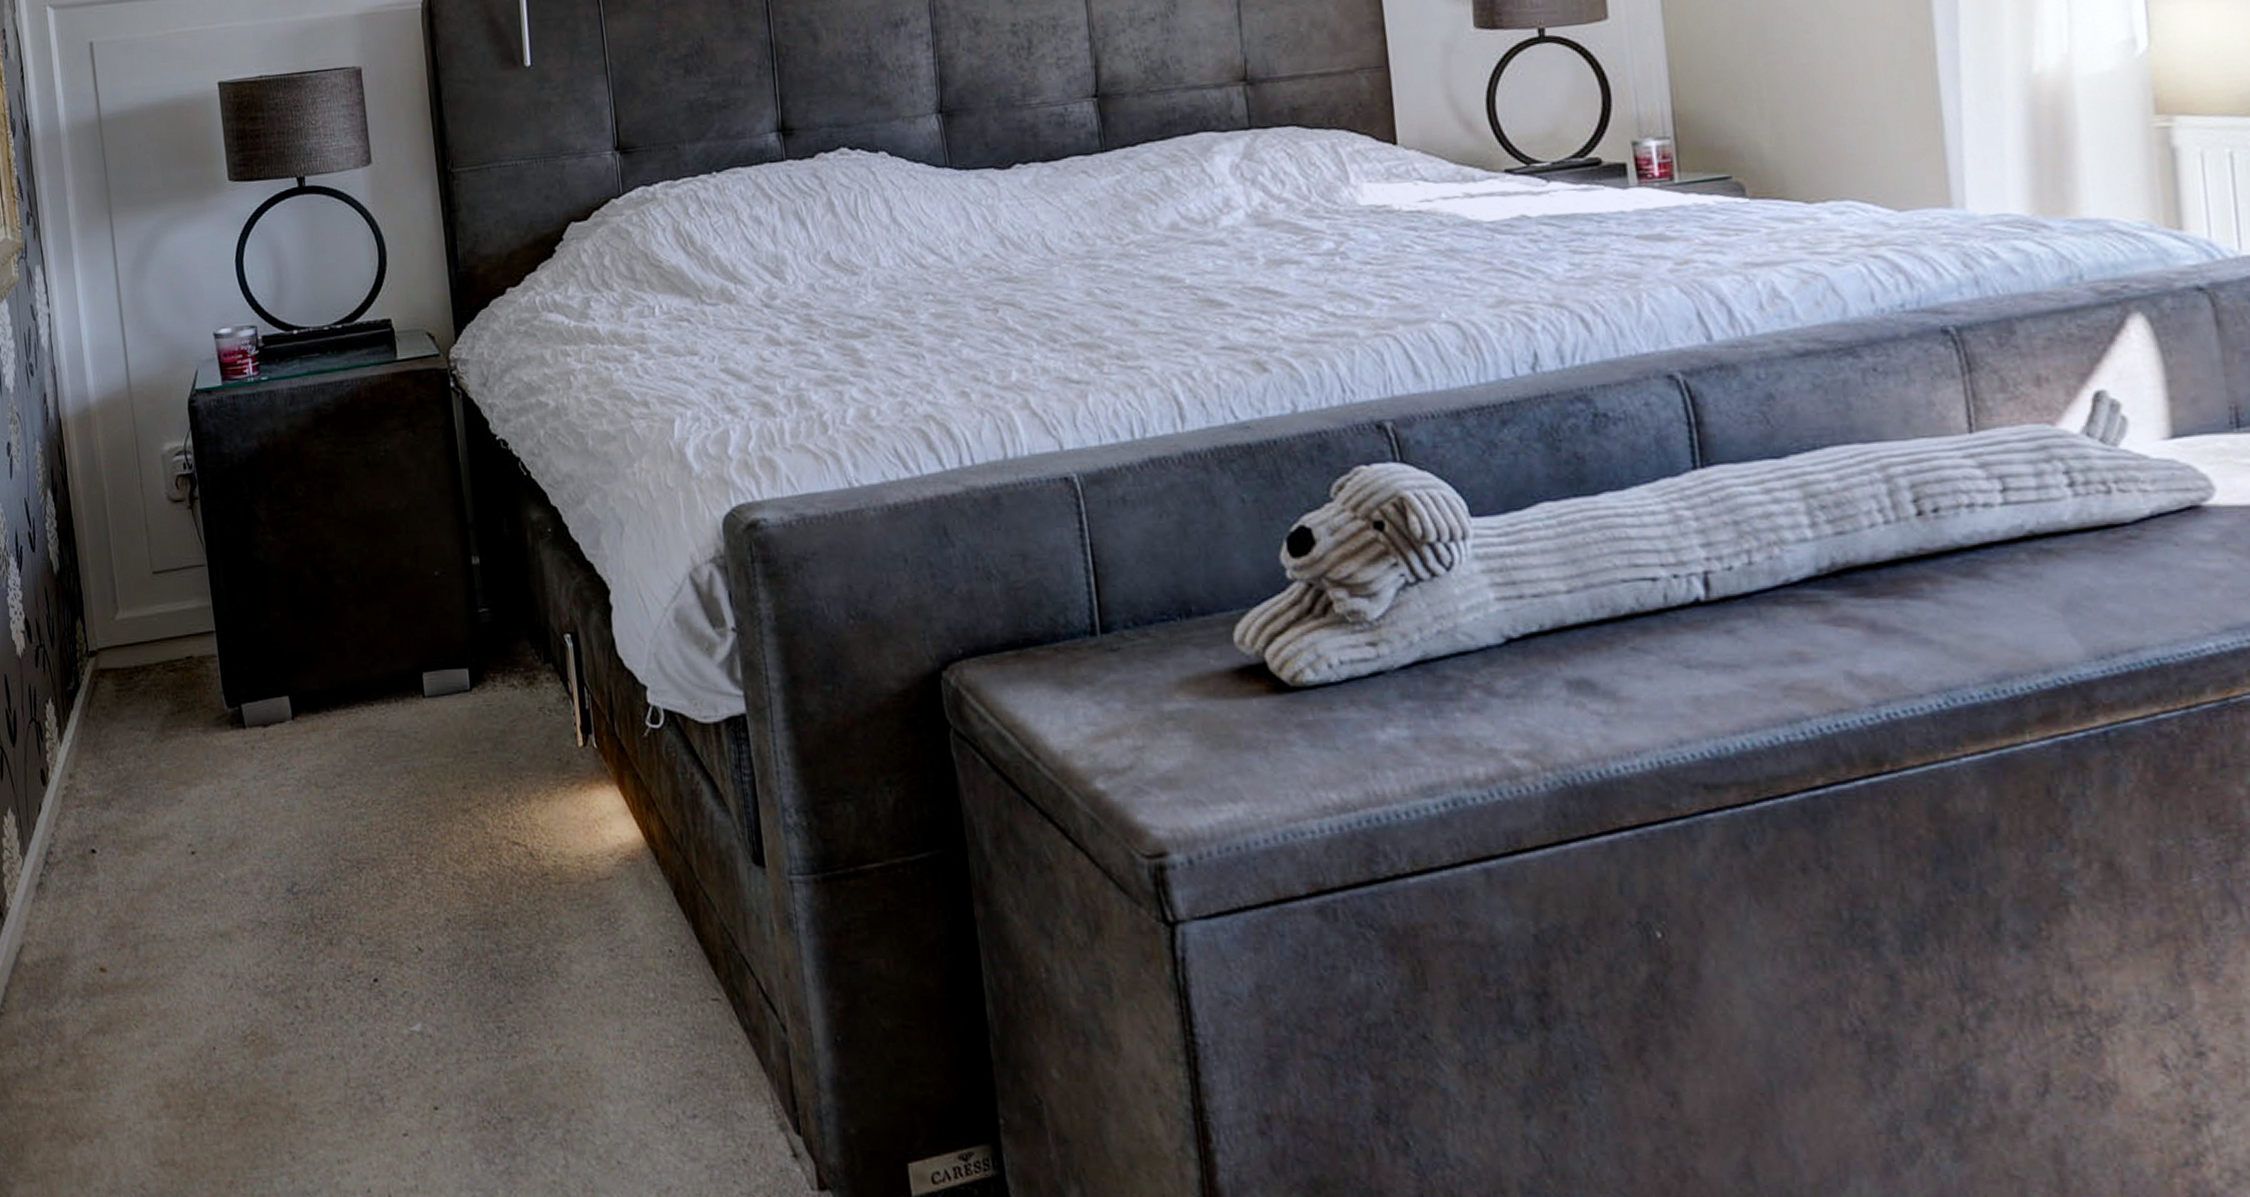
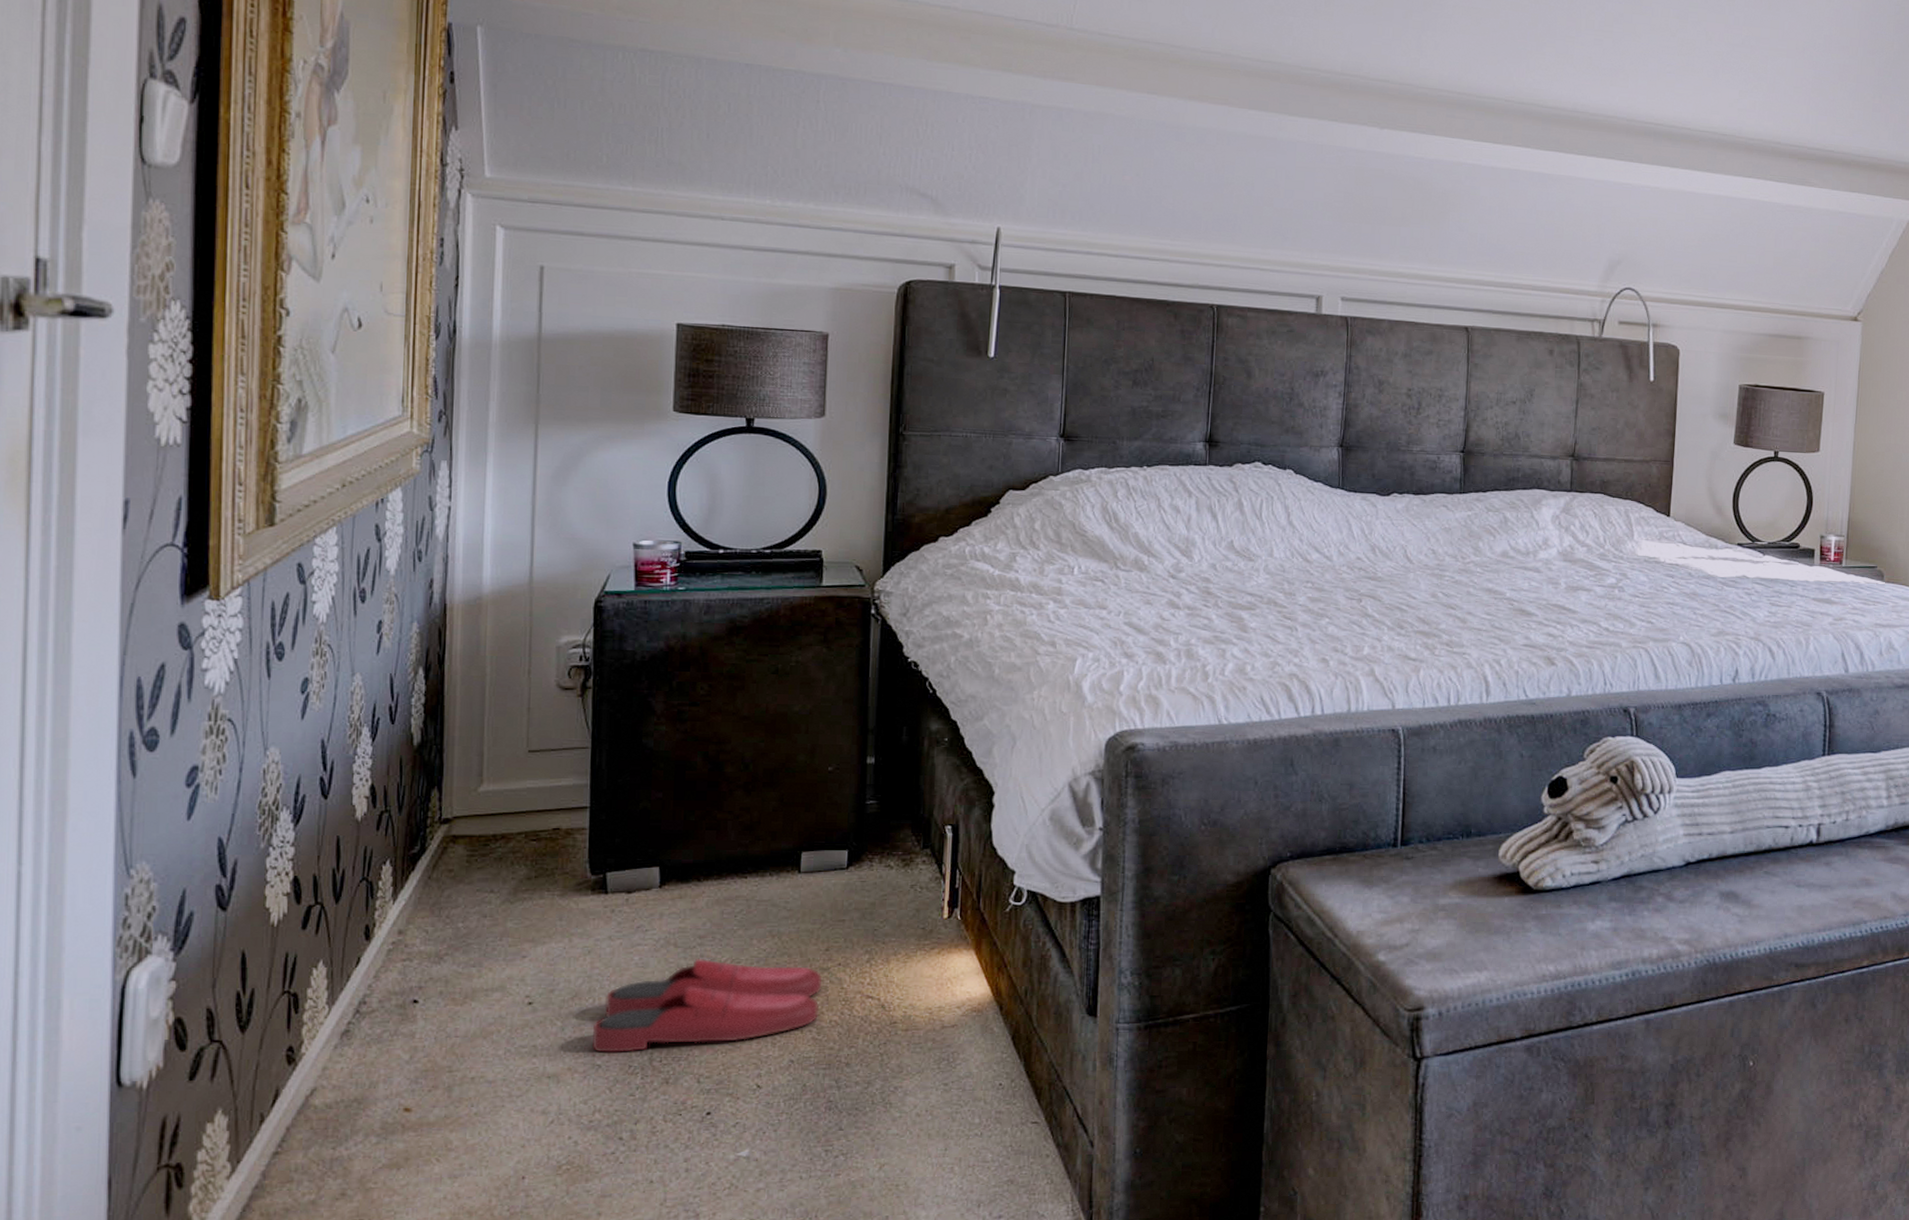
slippers: none [252,800,467,908] -> present [591,959,823,1053]

